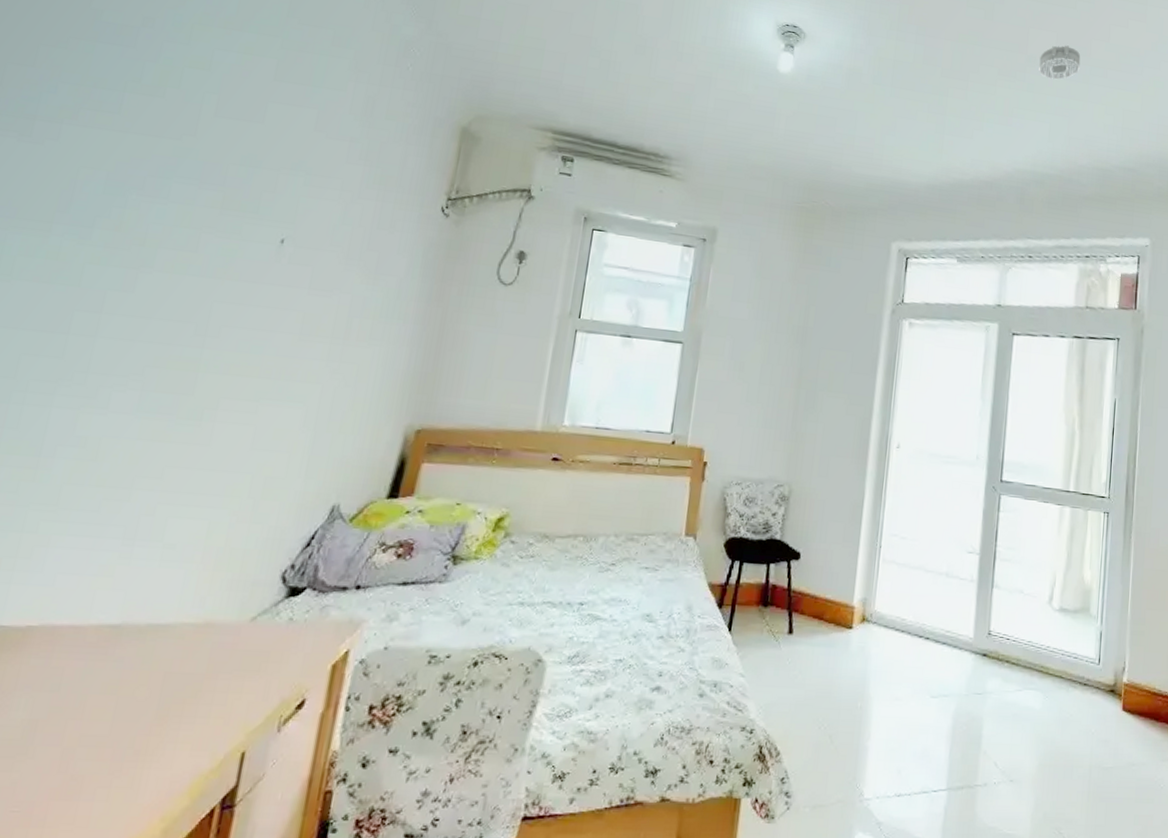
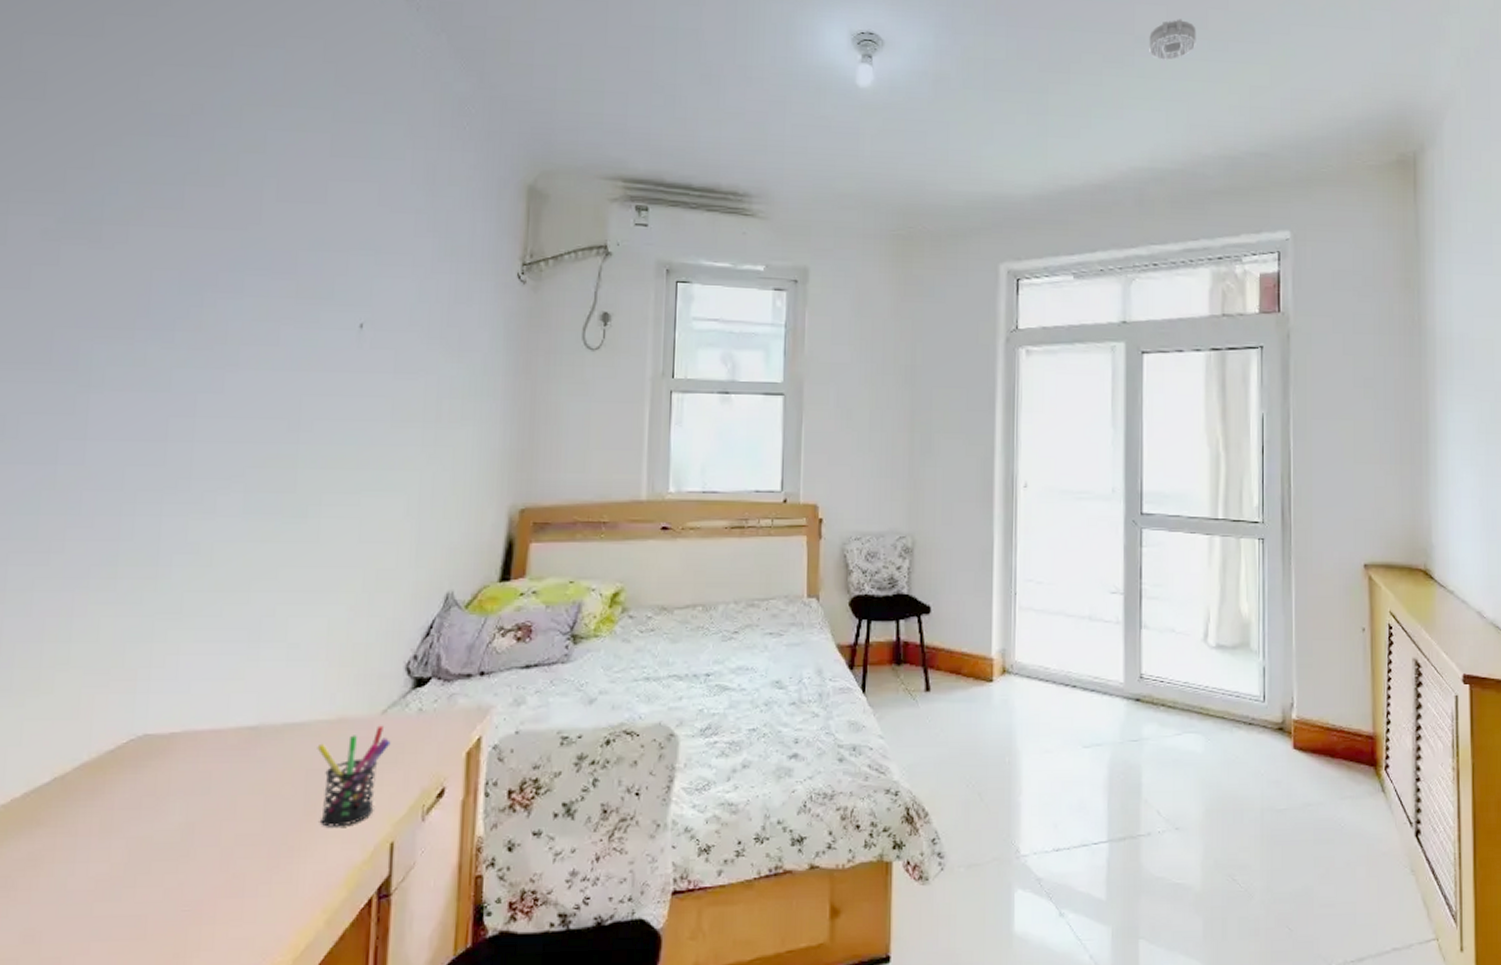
pen holder: none [172,632,256,733] -> present [317,725,391,827]

